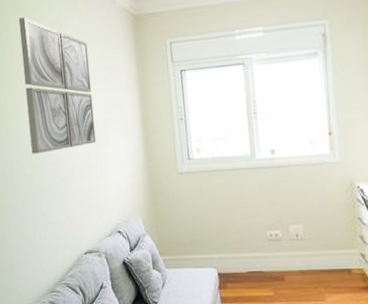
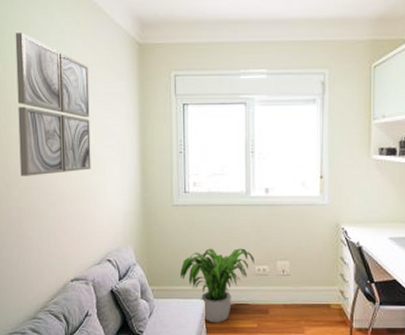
potted plant: none [190,213,266,292] -> present [180,248,254,323]

